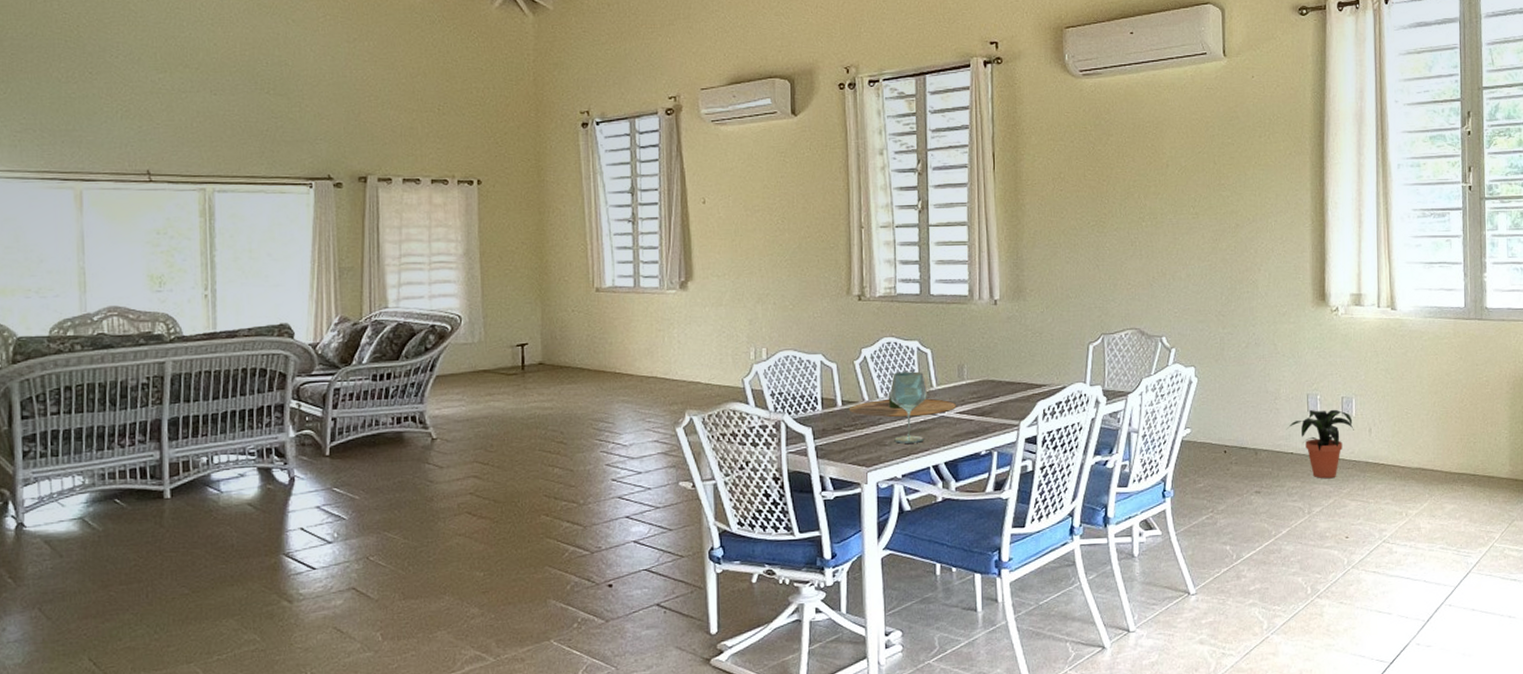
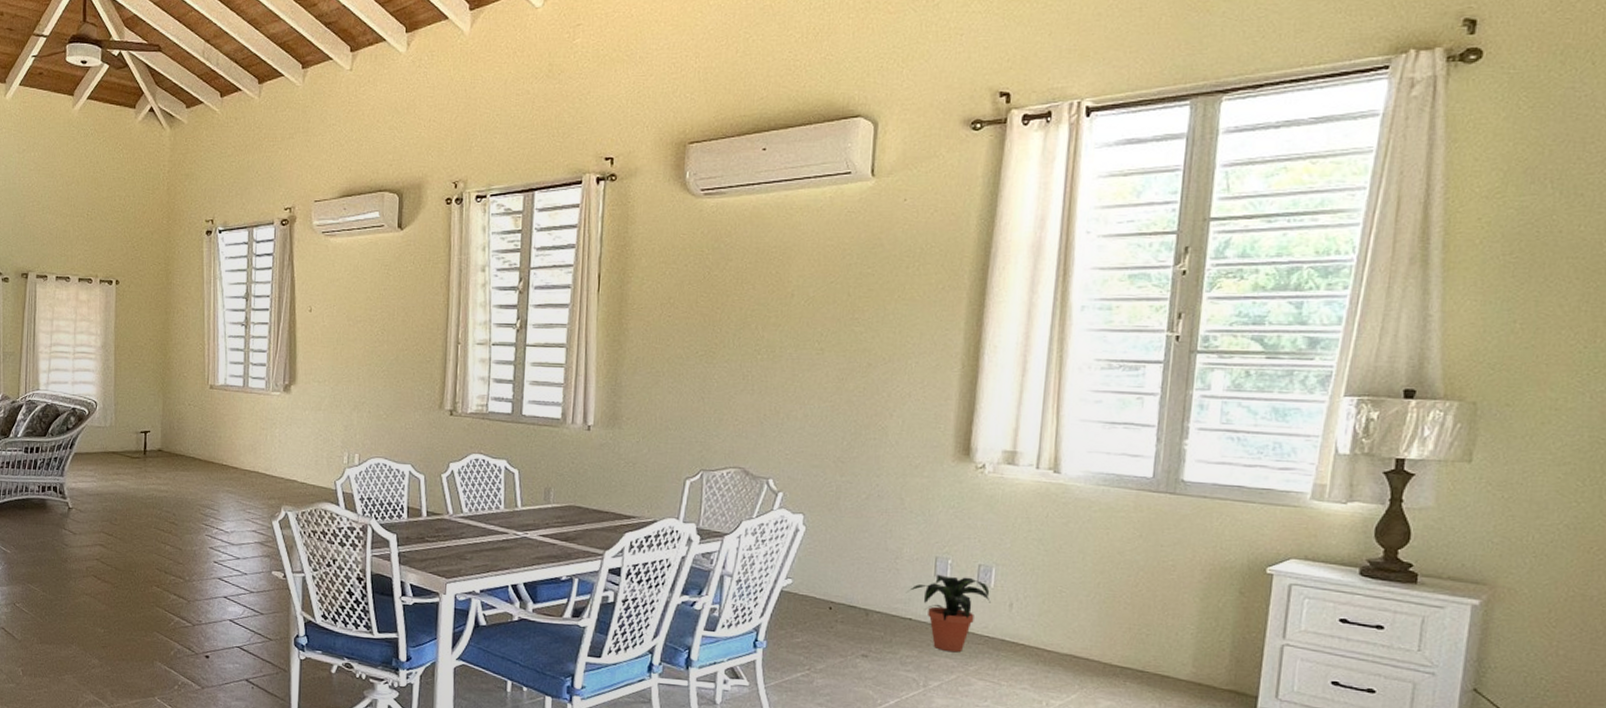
decorative tray: present [848,392,956,417] -> none [433,508,540,535]
wine glass: present [889,371,928,444] -> none [473,489,512,561]

